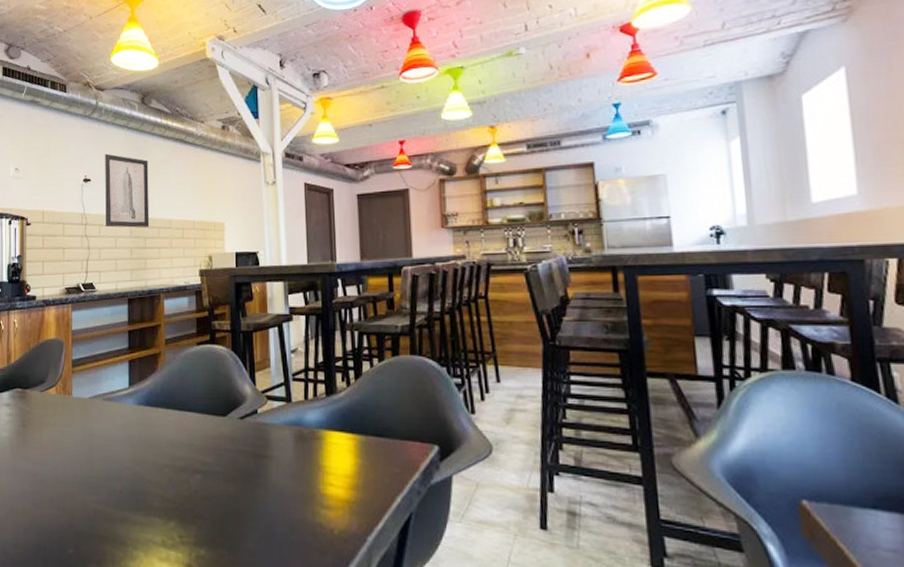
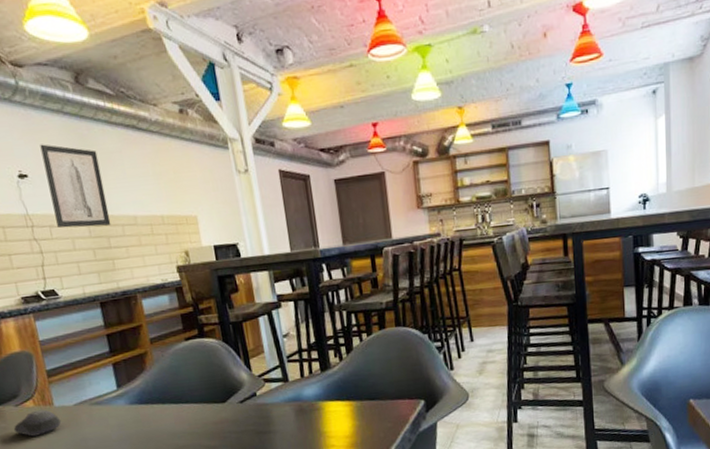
computer mouse: none [34,398,76,425] -> present [13,409,62,437]

